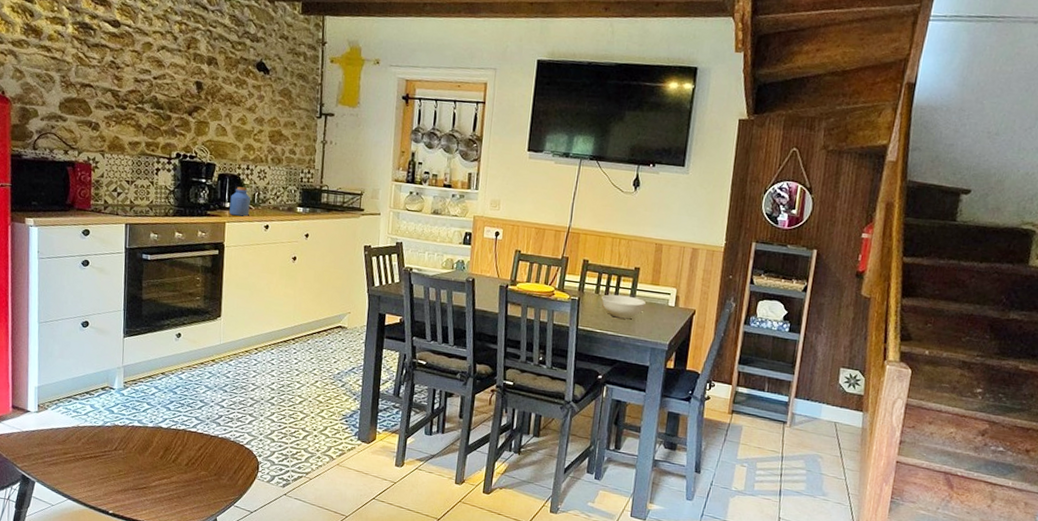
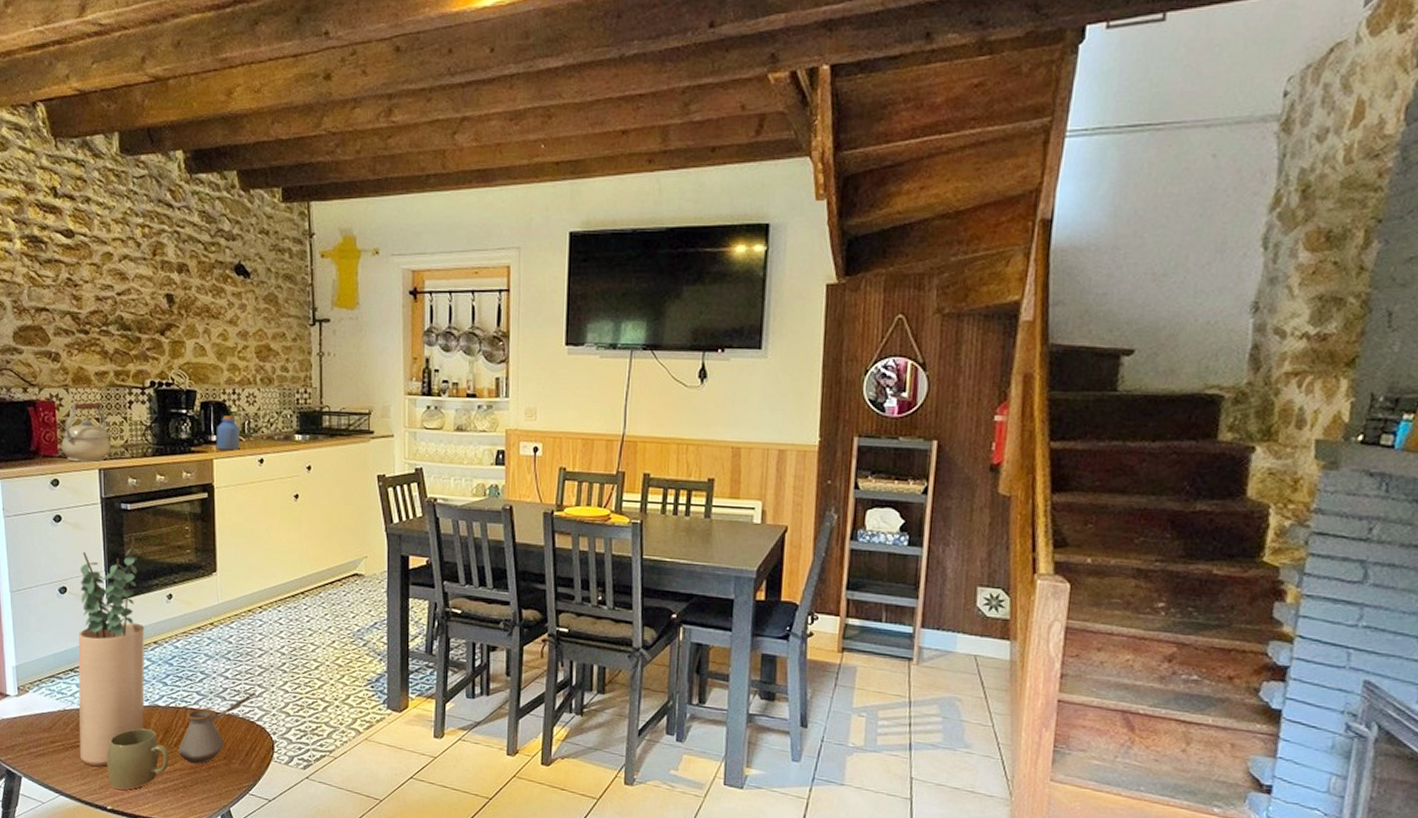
vase: none [88,284,157,477] -> present [78,538,145,767]
kettle: none [93,166,139,218] -> present [60,402,112,463]
mug: none [111,445,168,498] -> present [107,728,170,791]
coffee pot: none [176,419,248,478] -> present [179,691,258,764]
bowl: present [601,294,647,320] -> none [669,513,726,543]

